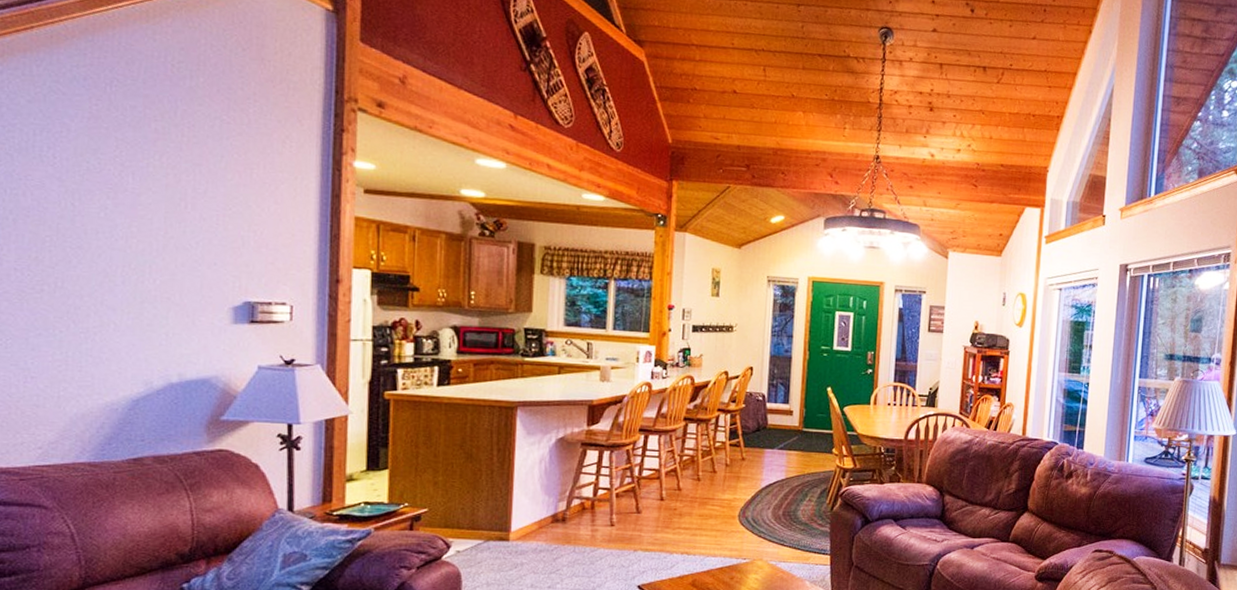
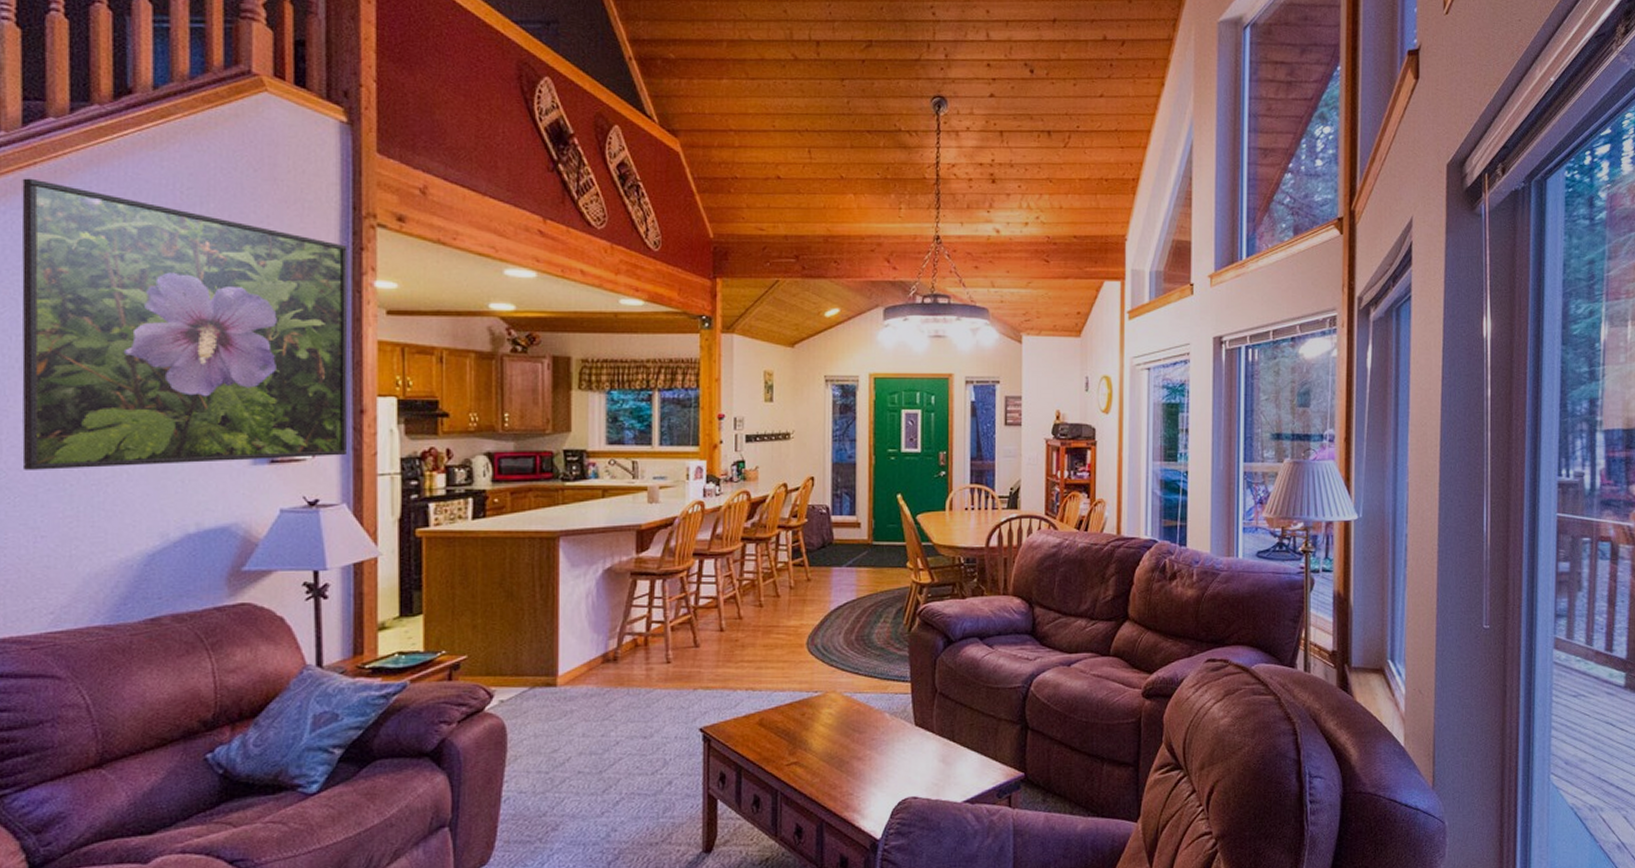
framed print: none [14,41,329,321] -> present [21,178,348,470]

